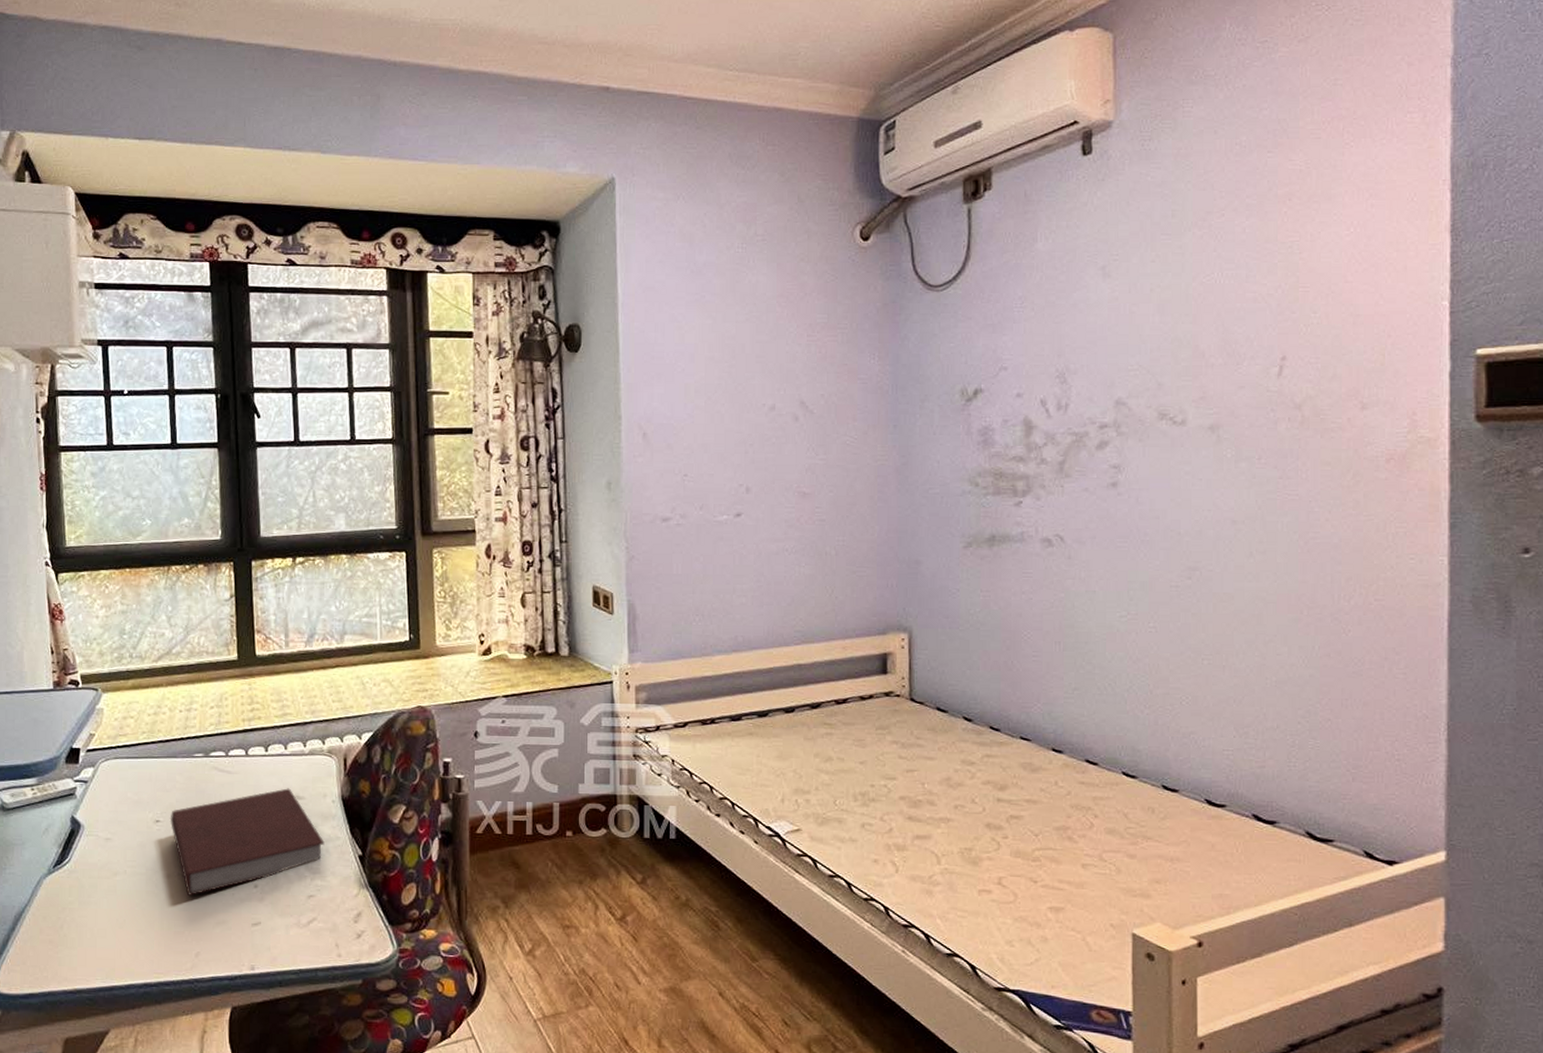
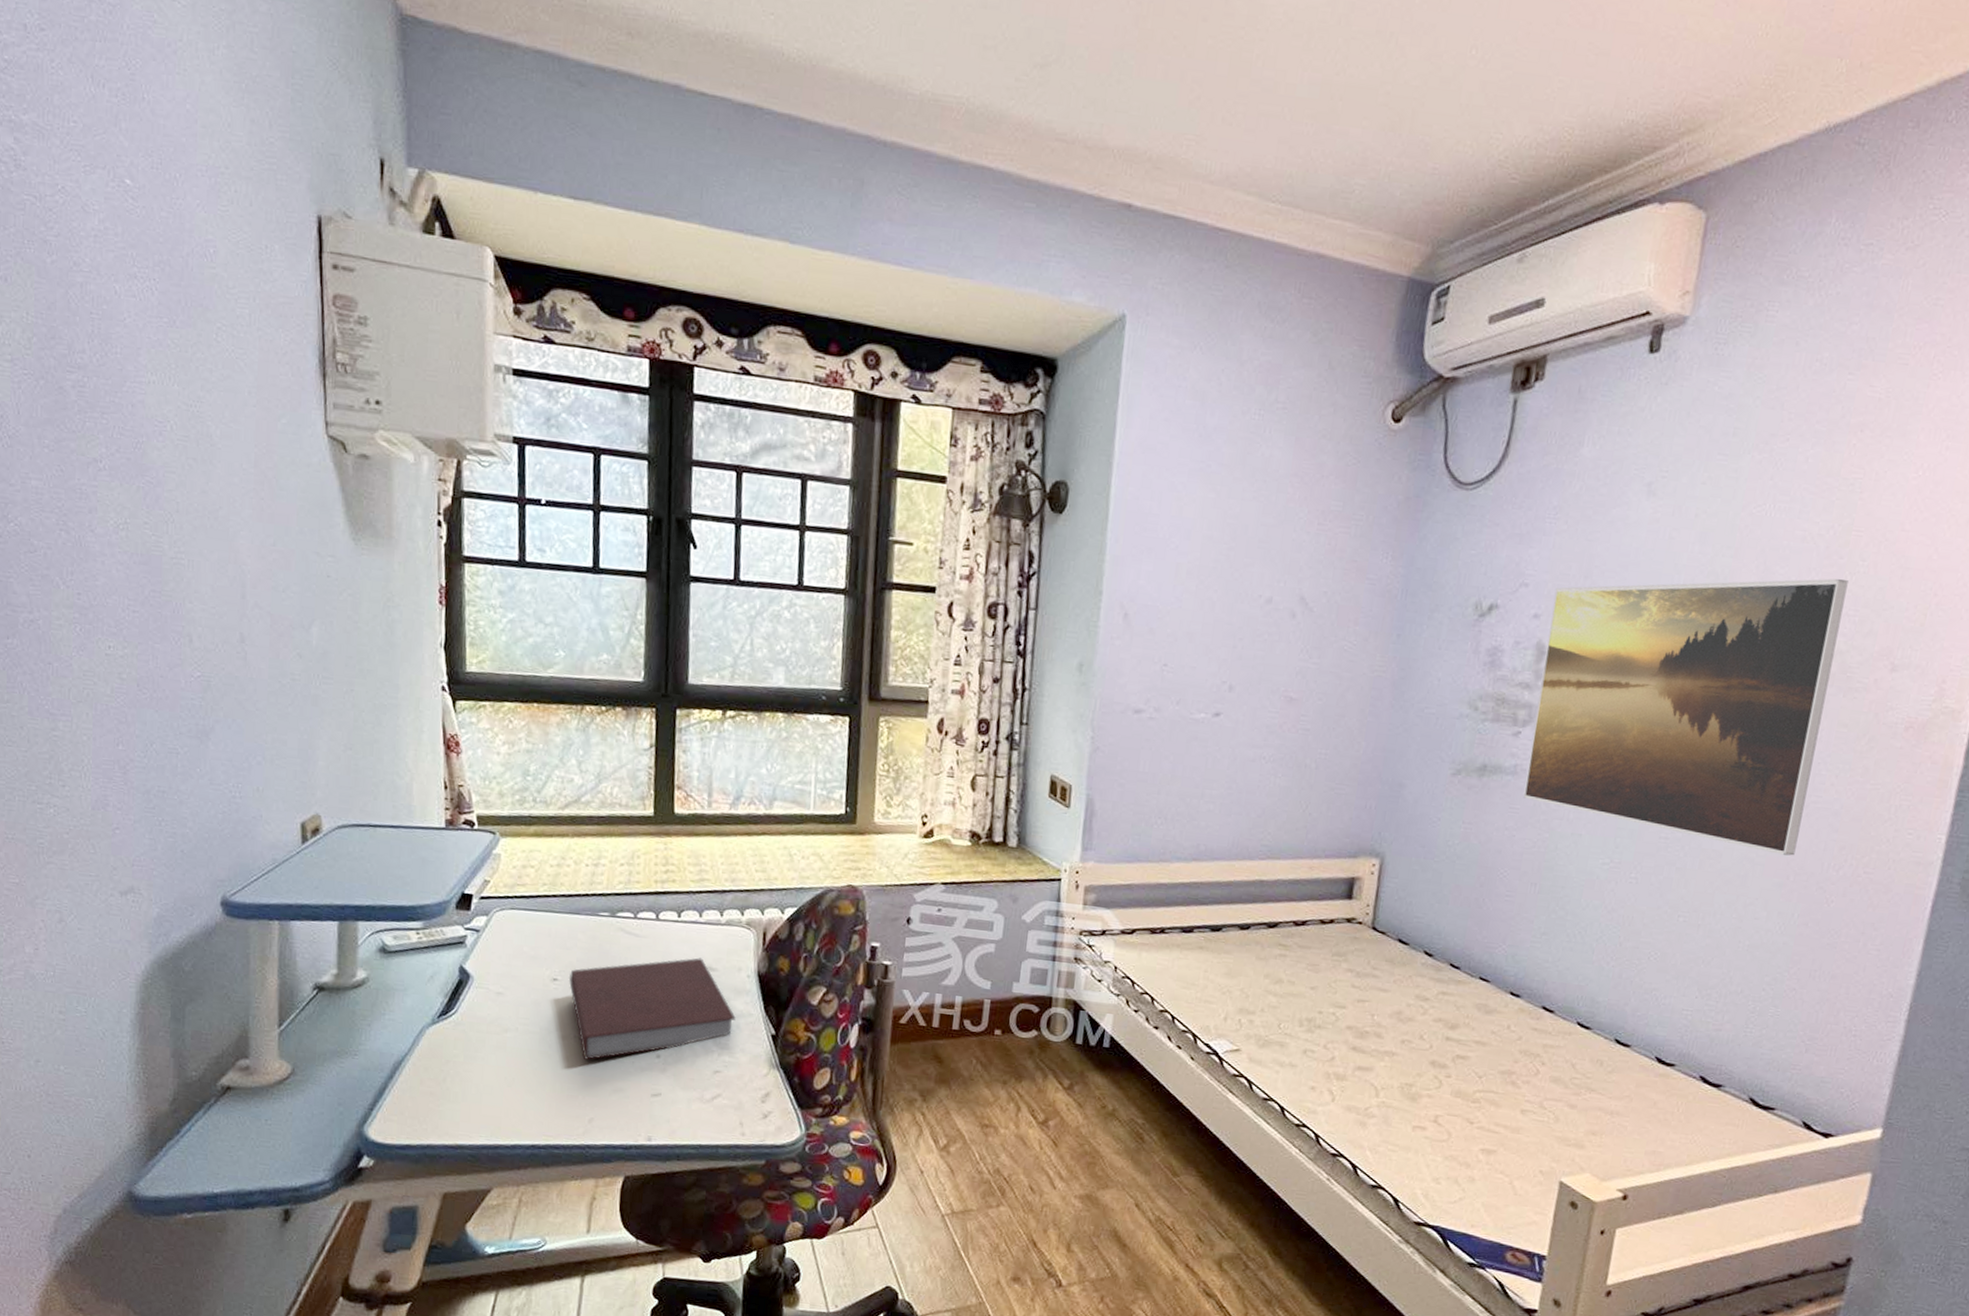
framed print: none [1032,331,1304,591] -> present [1523,578,1848,856]

